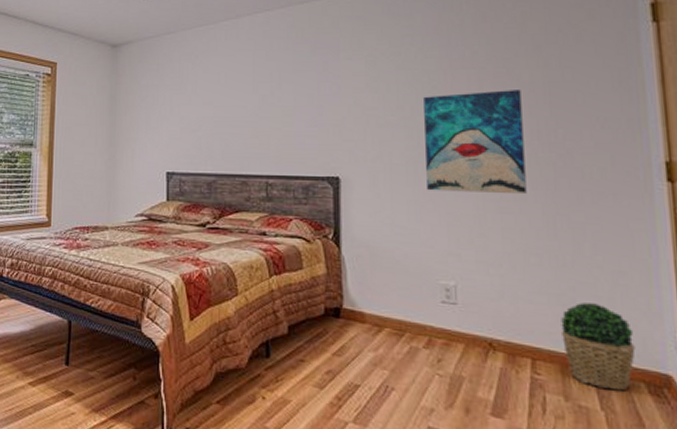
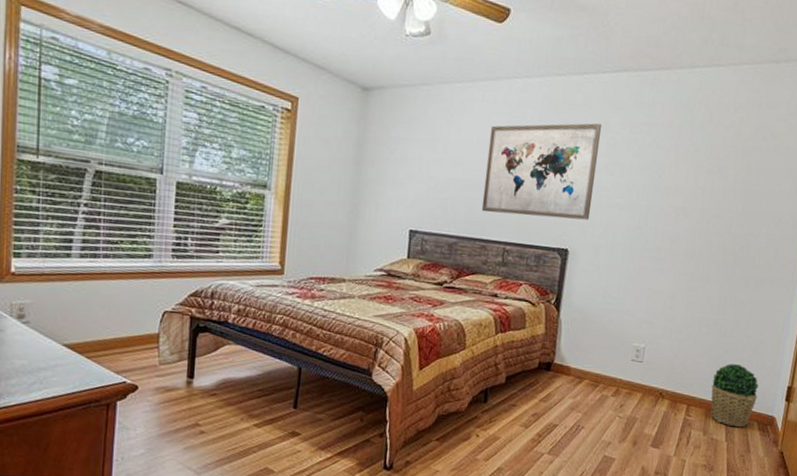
wall art: none [237,42,359,147] -> present [481,123,603,220]
wall art: present [424,90,527,195] -> none [637,183,725,277]

